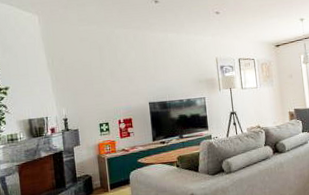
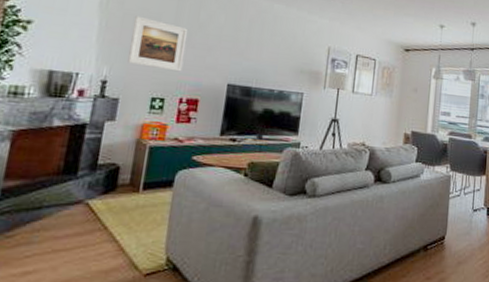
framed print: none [73,66,115,103] -> present [127,15,189,72]

